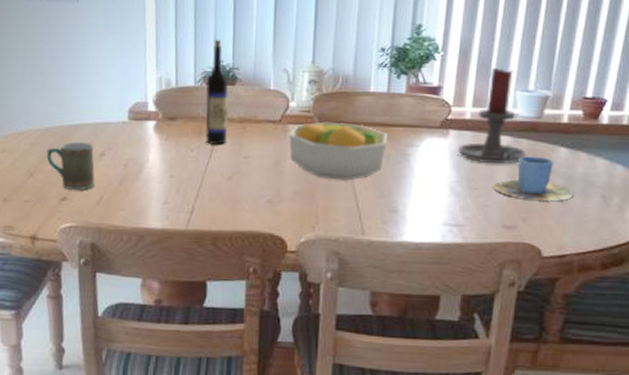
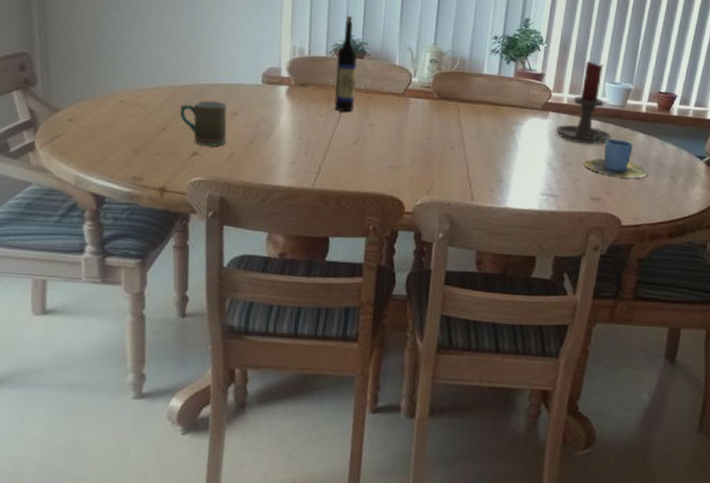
fruit bowl: present [289,121,387,181] -> none [410,97,497,151]

